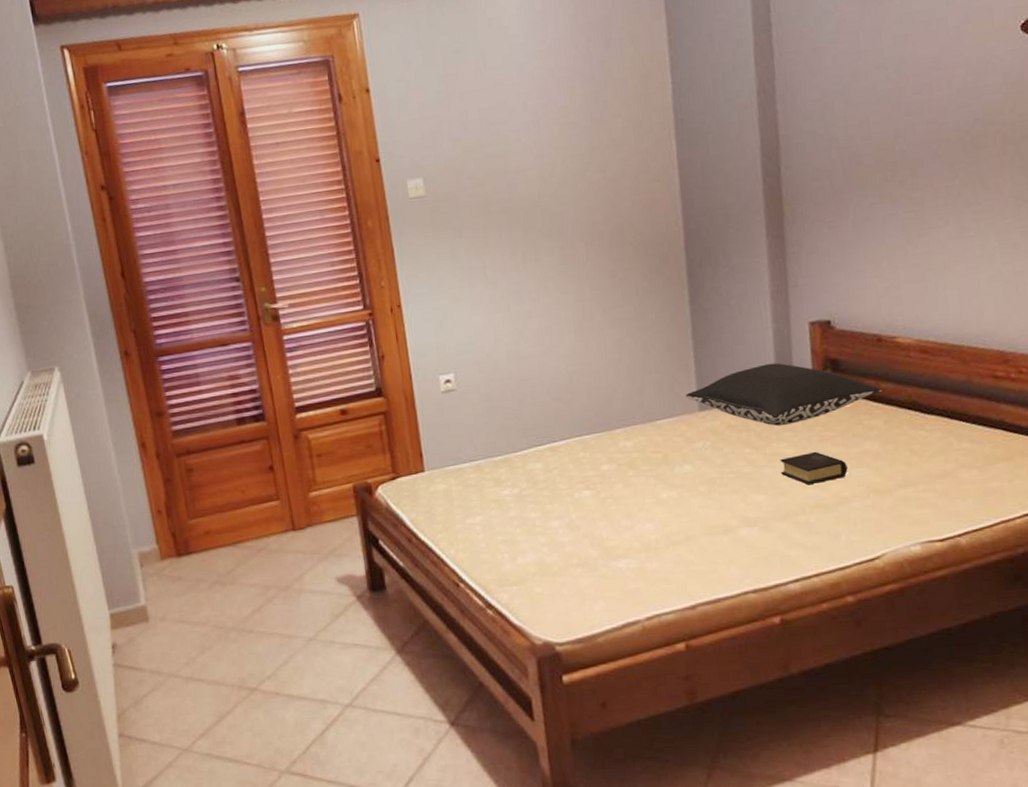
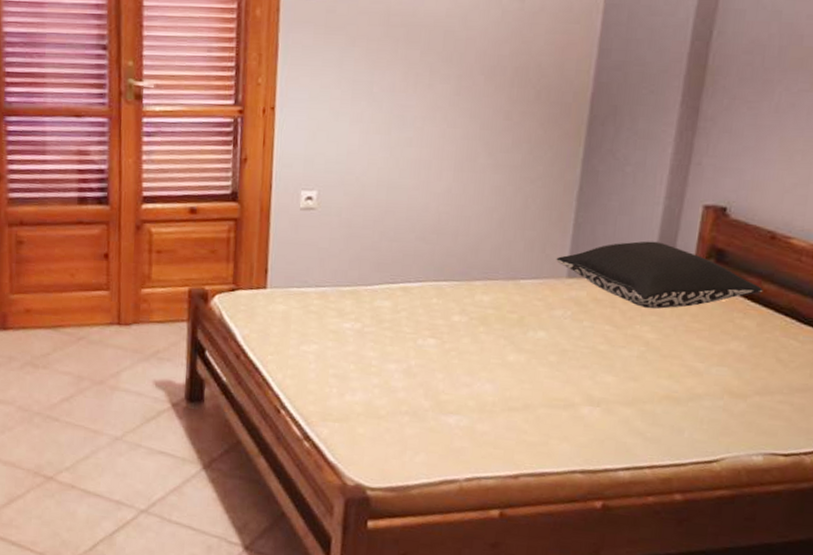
book: present [780,451,848,485] -> none [638,341,708,375]

